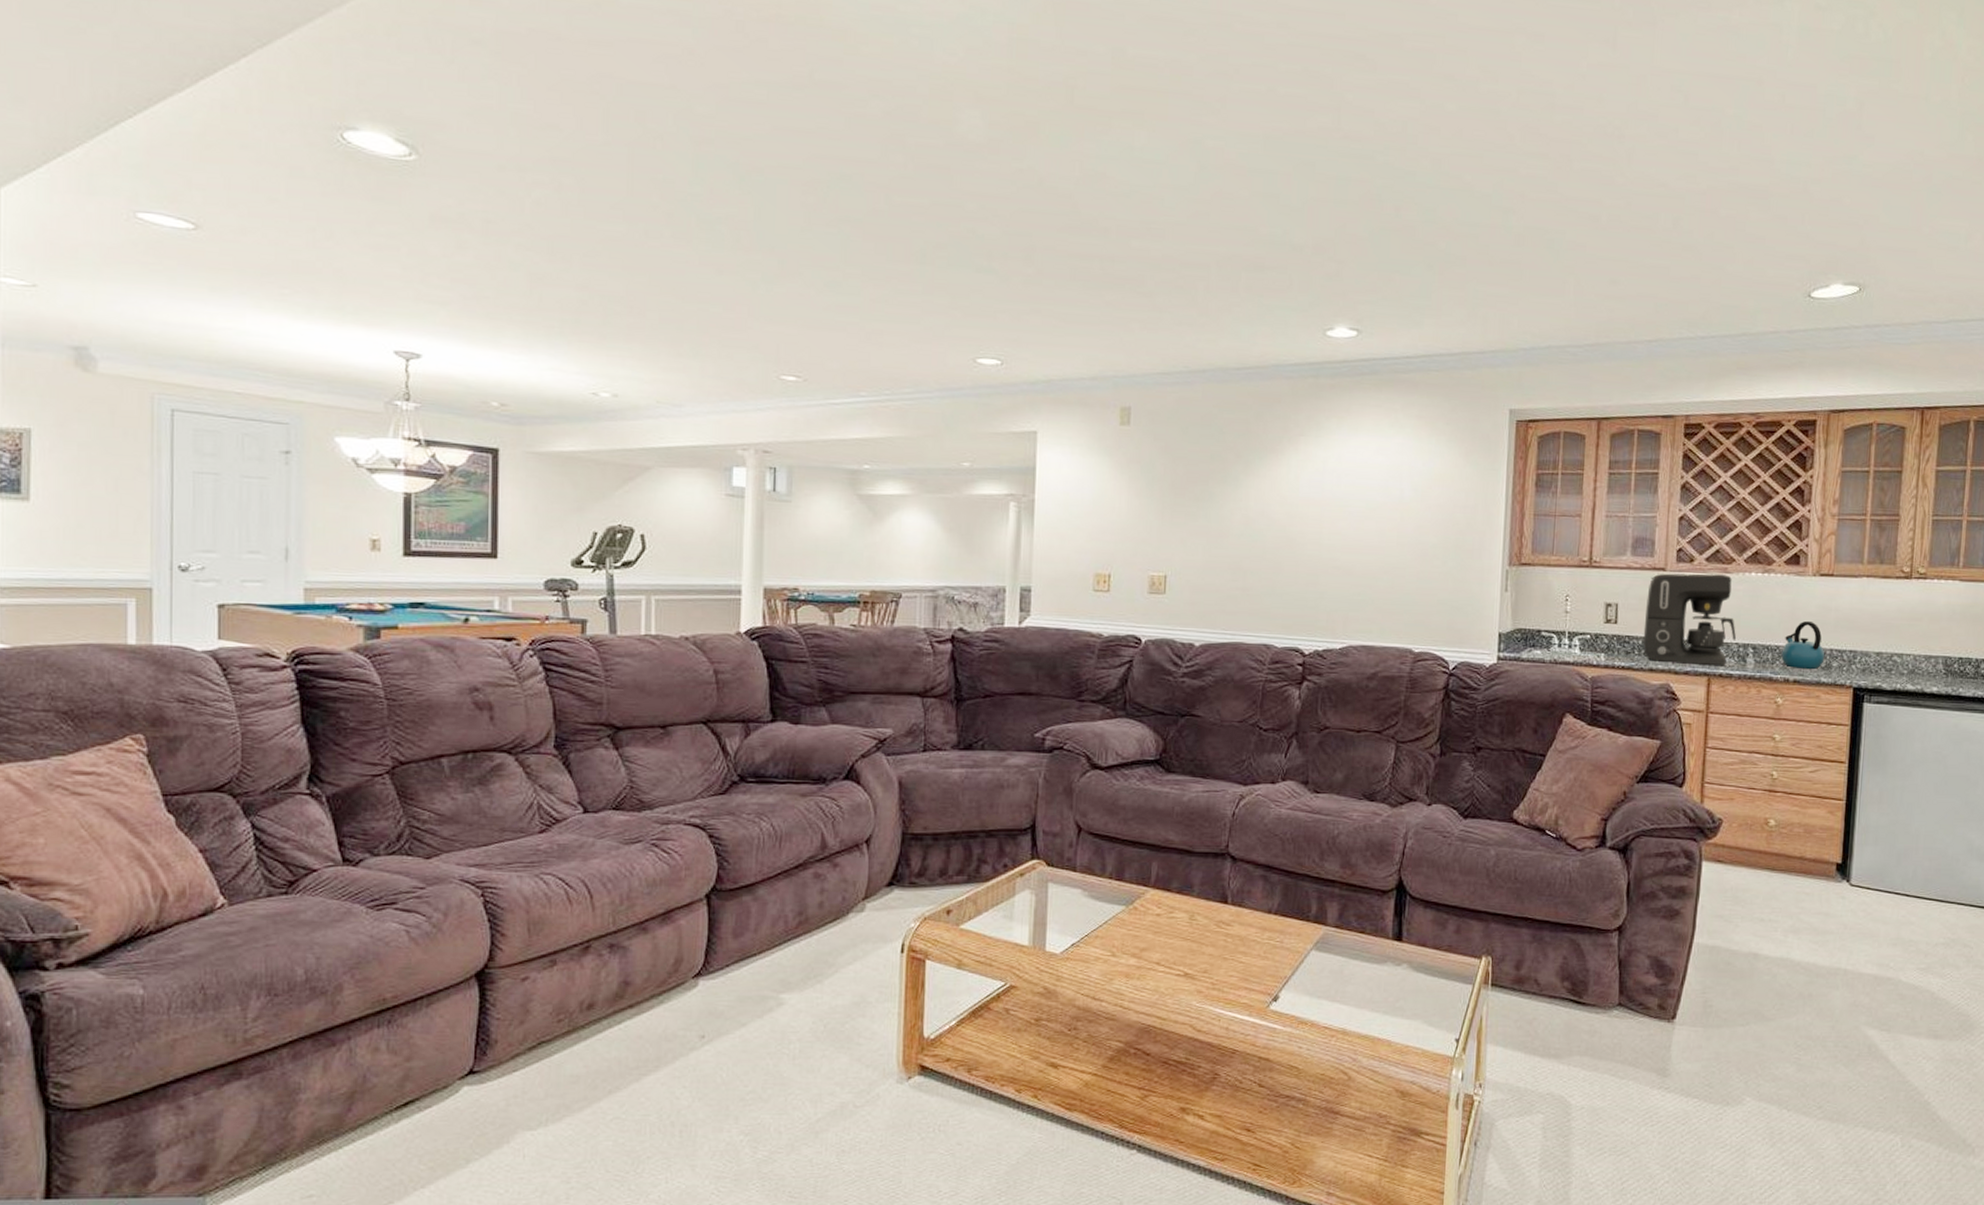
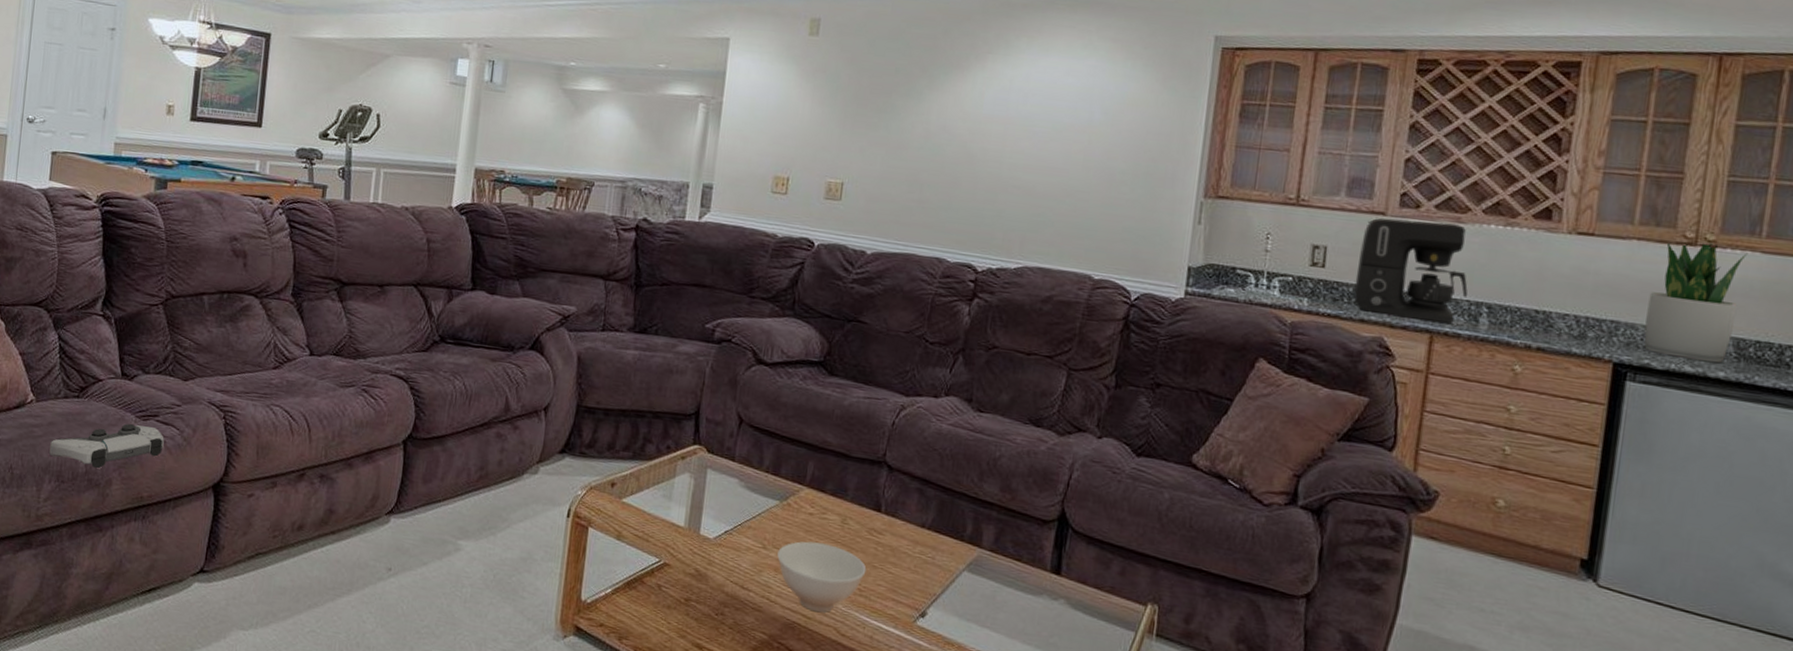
game controller: none [254,916,407,974] -> present [49,423,164,469]
bowl: none [1127,943,1218,1012] -> present [777,541,867,613]
kettle: present [1781,621,1825,670] -> none [1522,283,1579,339]
planter: none [1876,576,1950,680] -> present [1644,242,1748,364]

